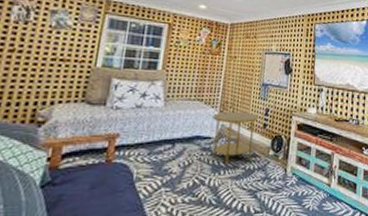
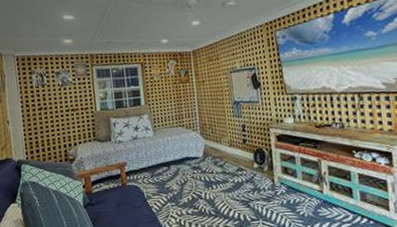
side table: present [213,111,259,164] -> none [195,130,238,180]

